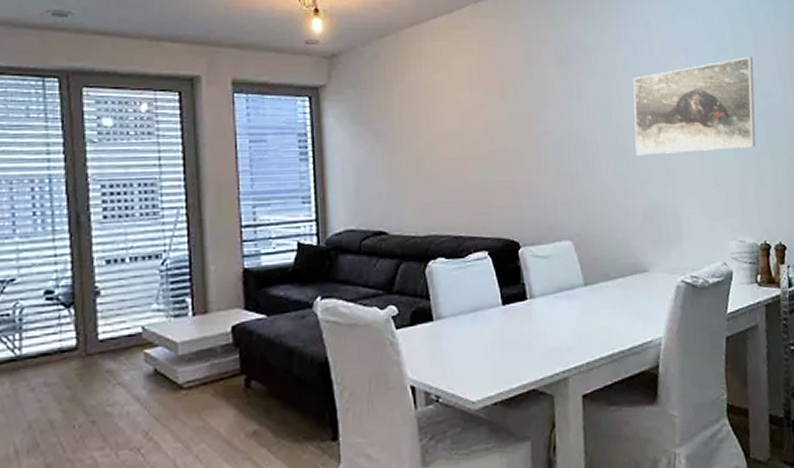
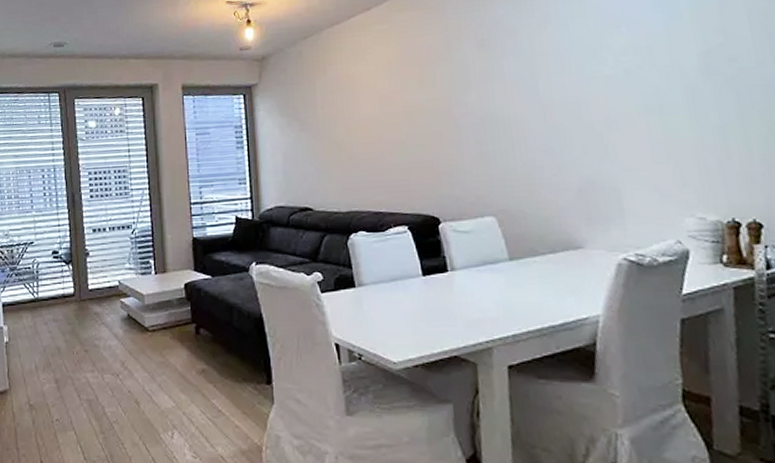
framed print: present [633,56,756,156] -> none [563,19,721,132]

